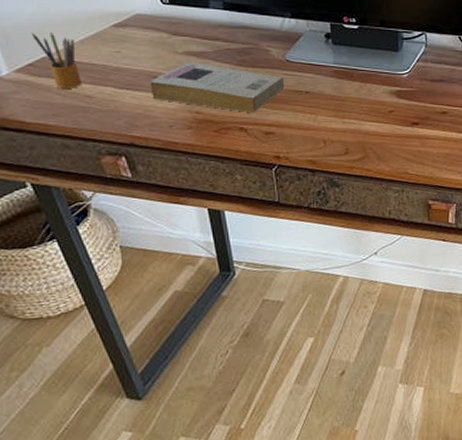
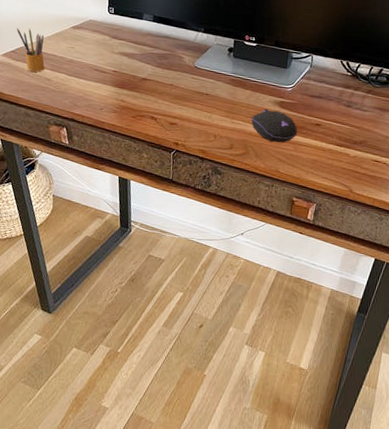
book: present [150,62,285,113] -> none [91,60,191,106]
computer mouse: none [366,101,423,140] -> present [251,108,298,143]

